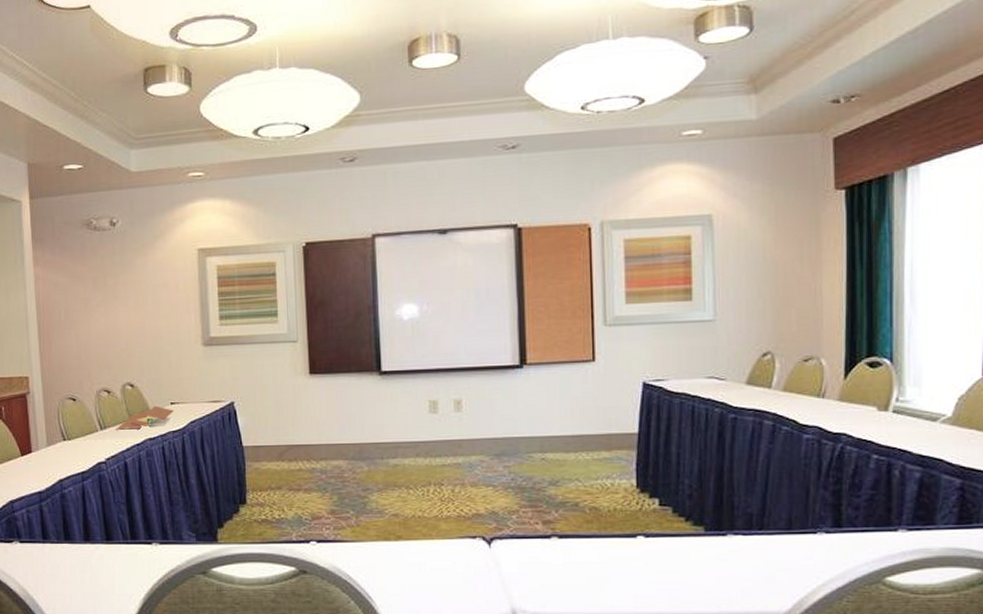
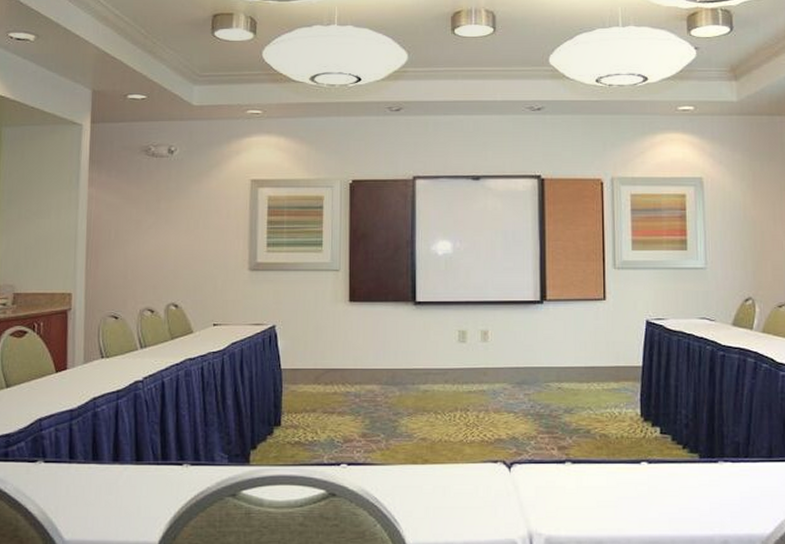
papers: present [116,405,174,430] -> none [156,326,216,349]

